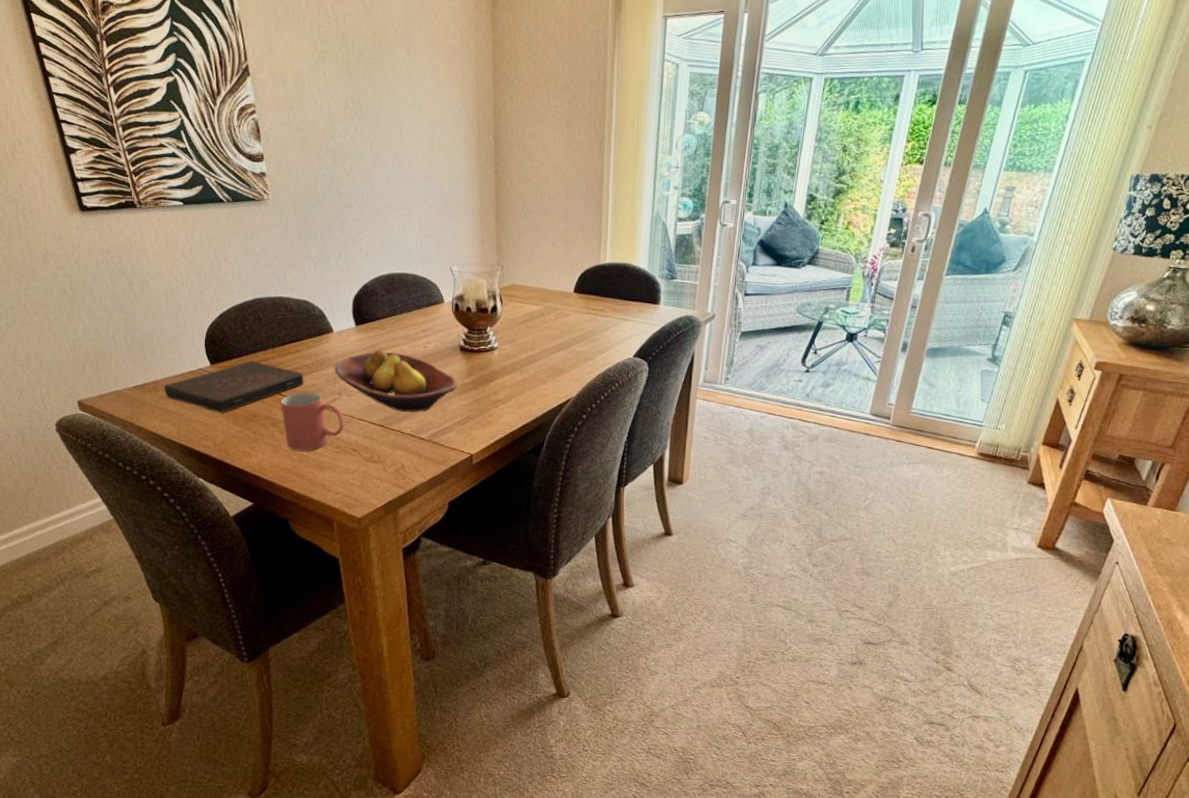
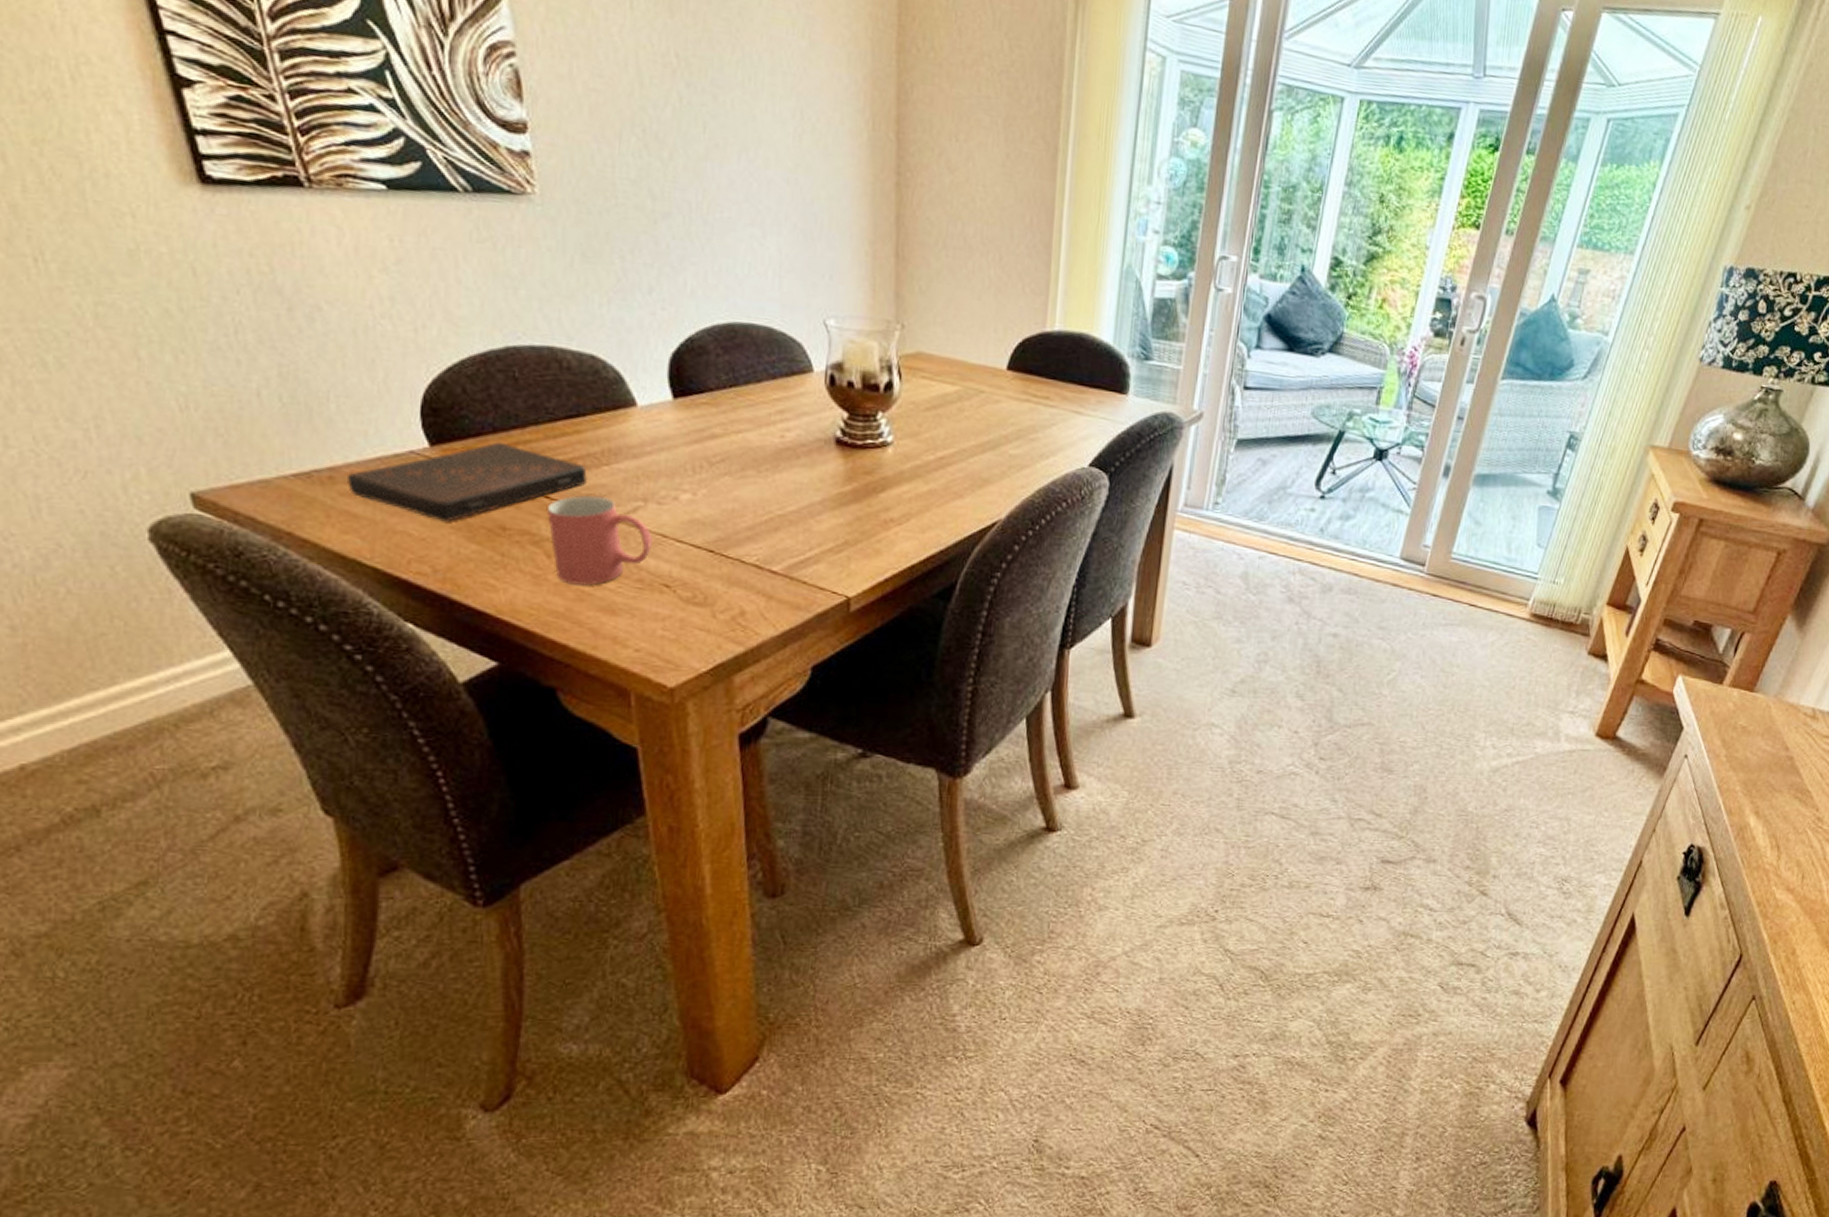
fruit bowl: present [334,349,458,412] -> none [636,435,830,533]

